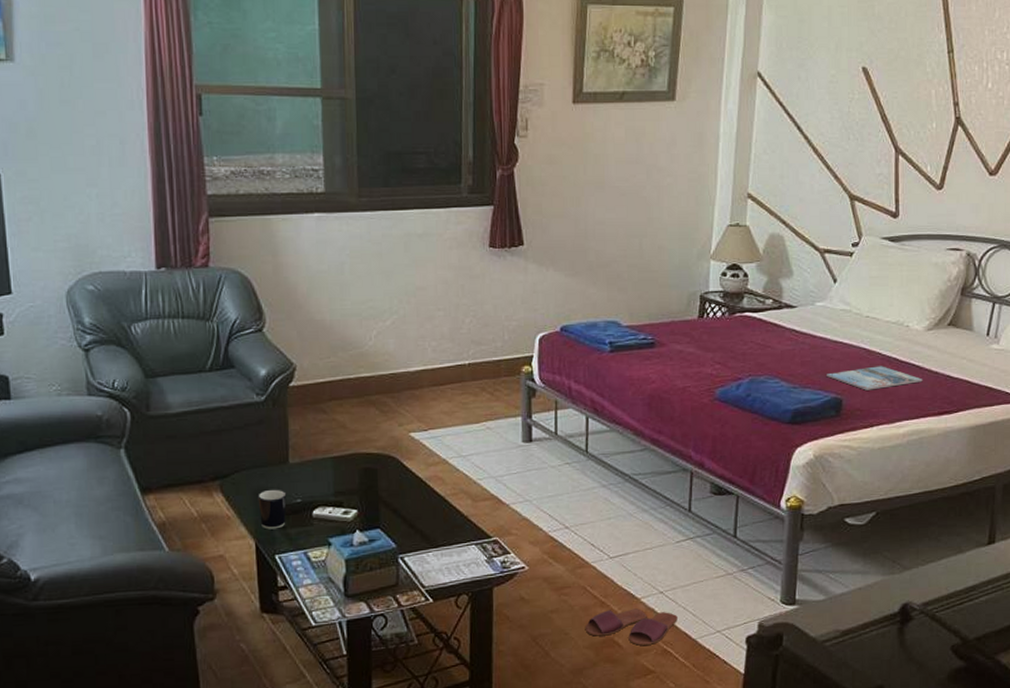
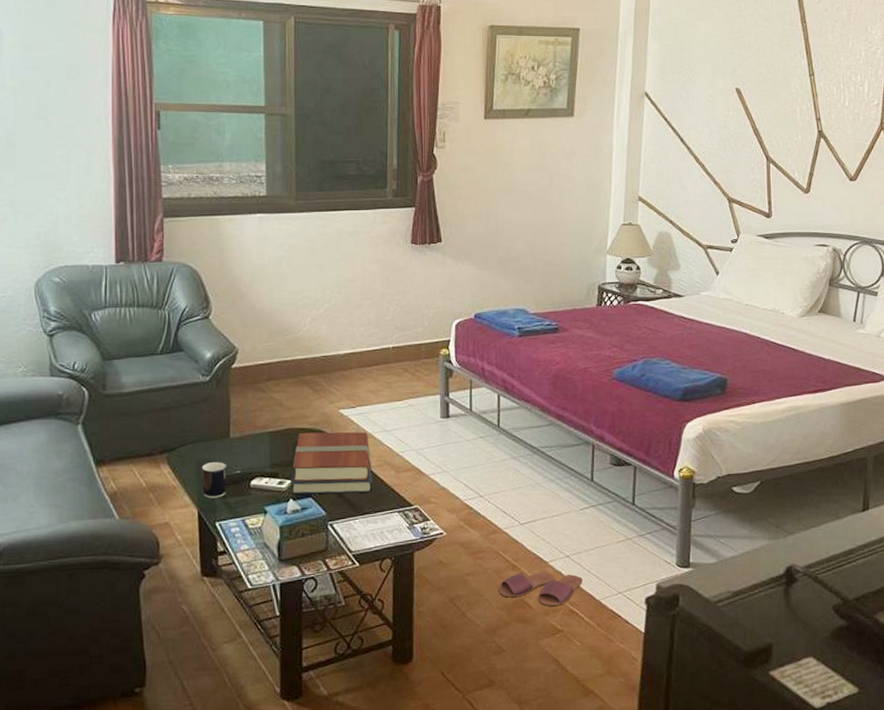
books: none [357,457,447,526] -> present [291,431,373,495]
magazine: present [827,366,923,391] -> none [712,348,798,371]

